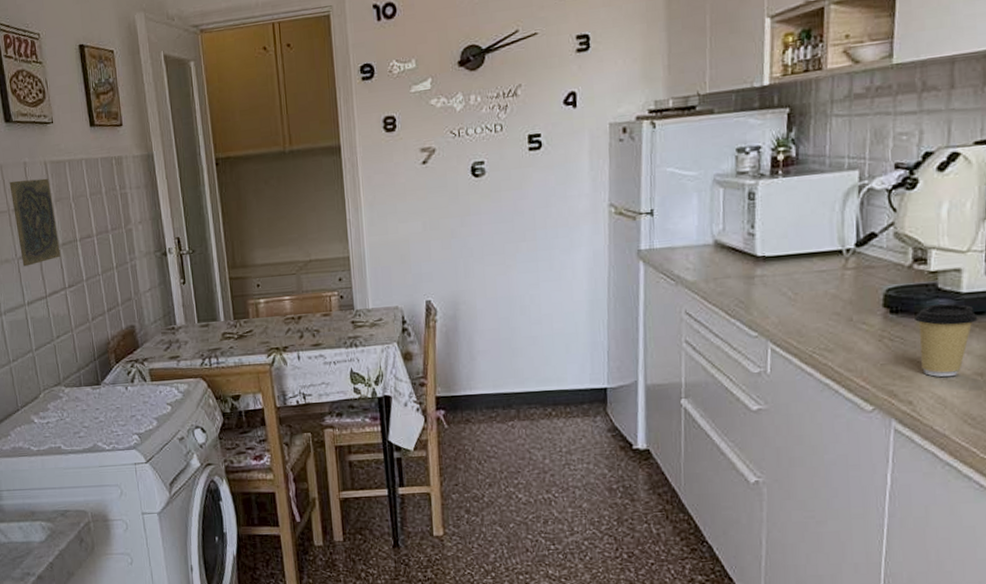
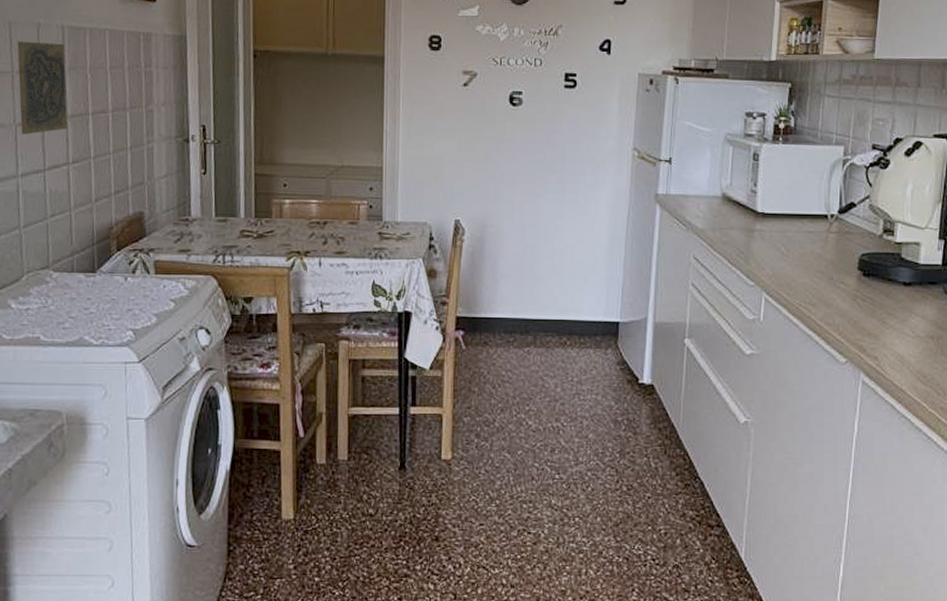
coffee cup: present [915,303,978,378] -> none [882,271,931,338]

